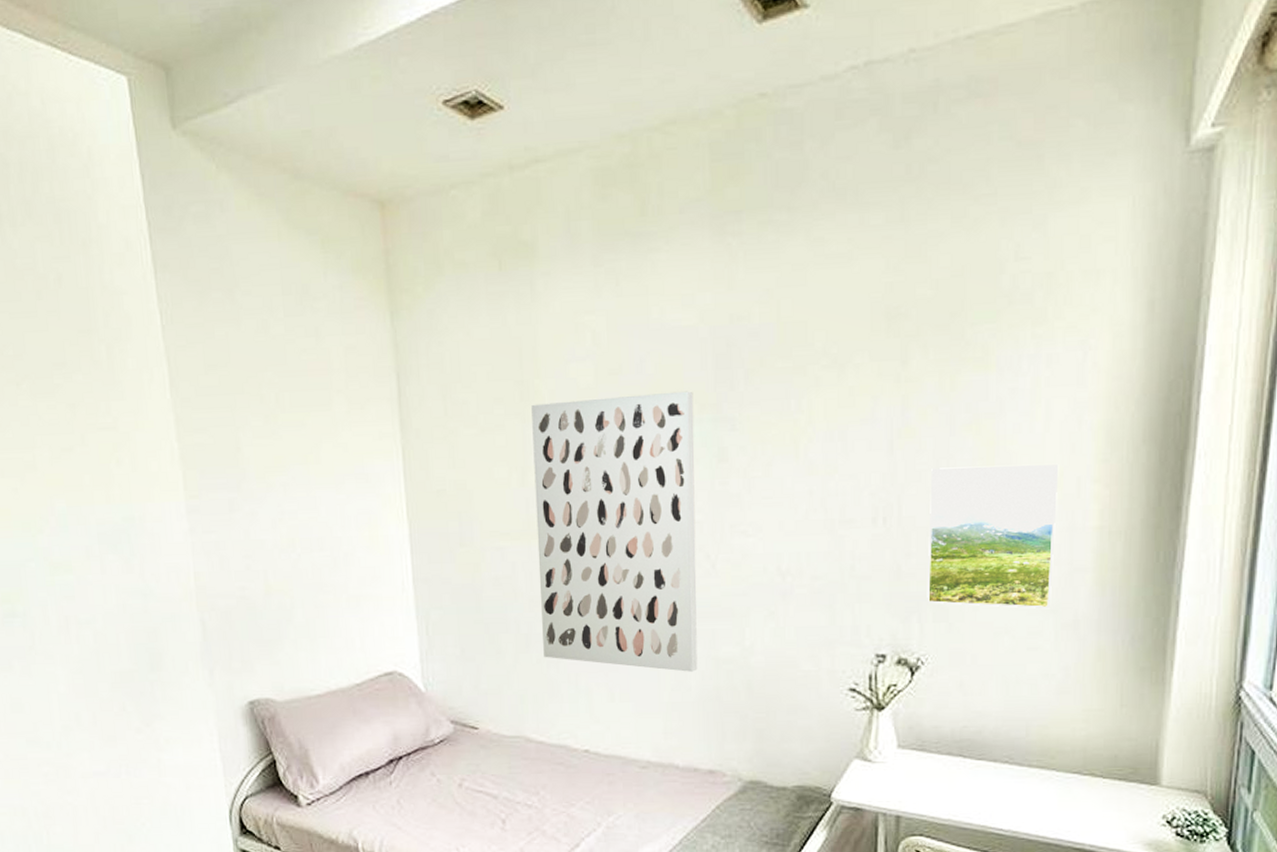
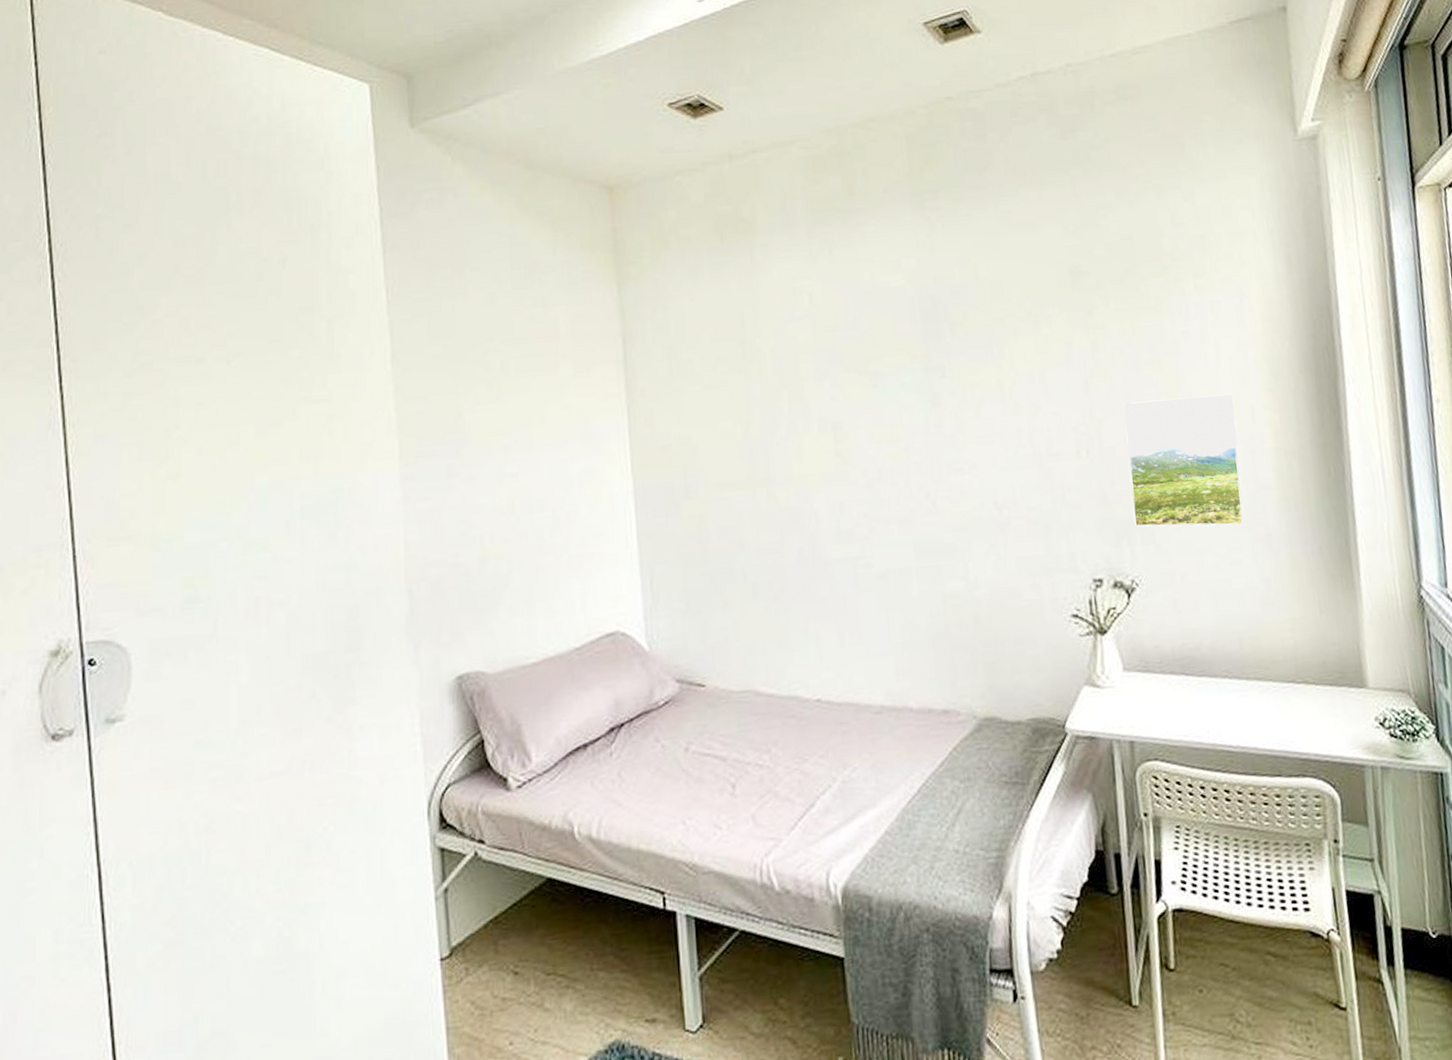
wall art: present [531,391,698,672] -> none [754,343,925,610]

